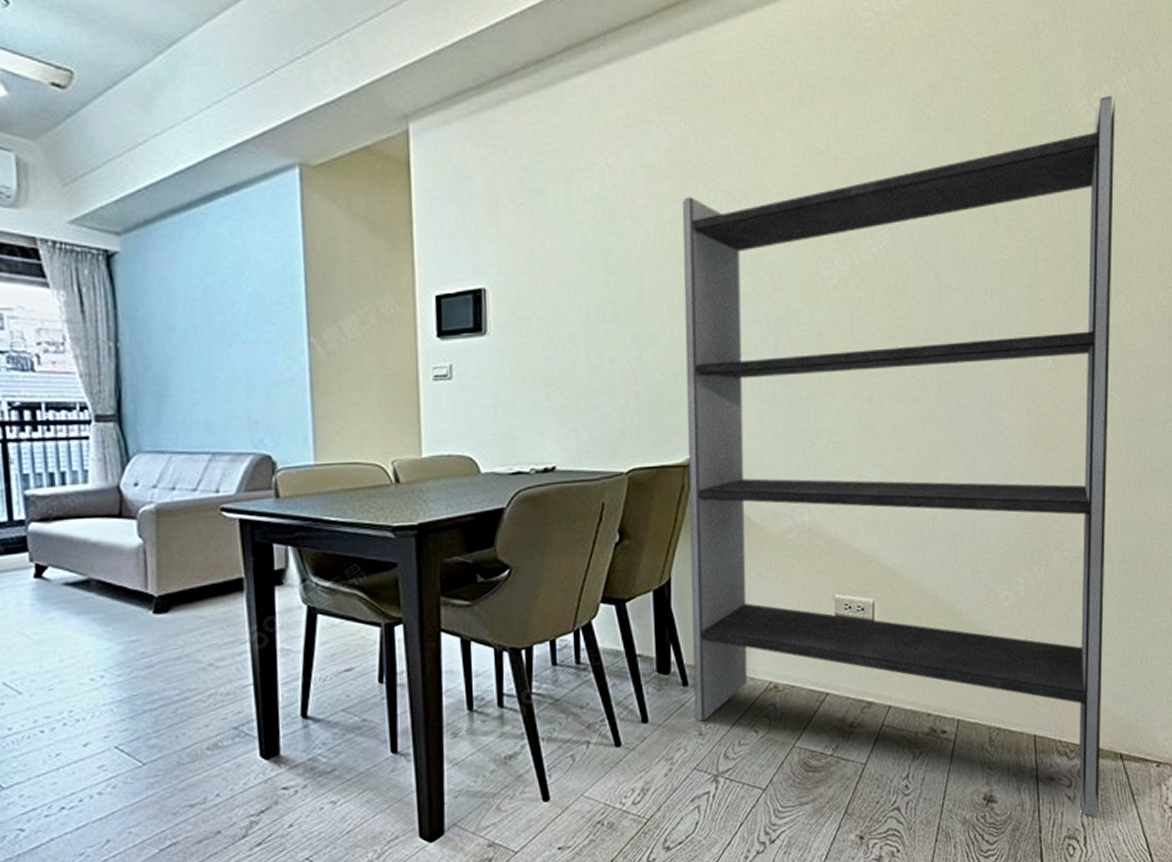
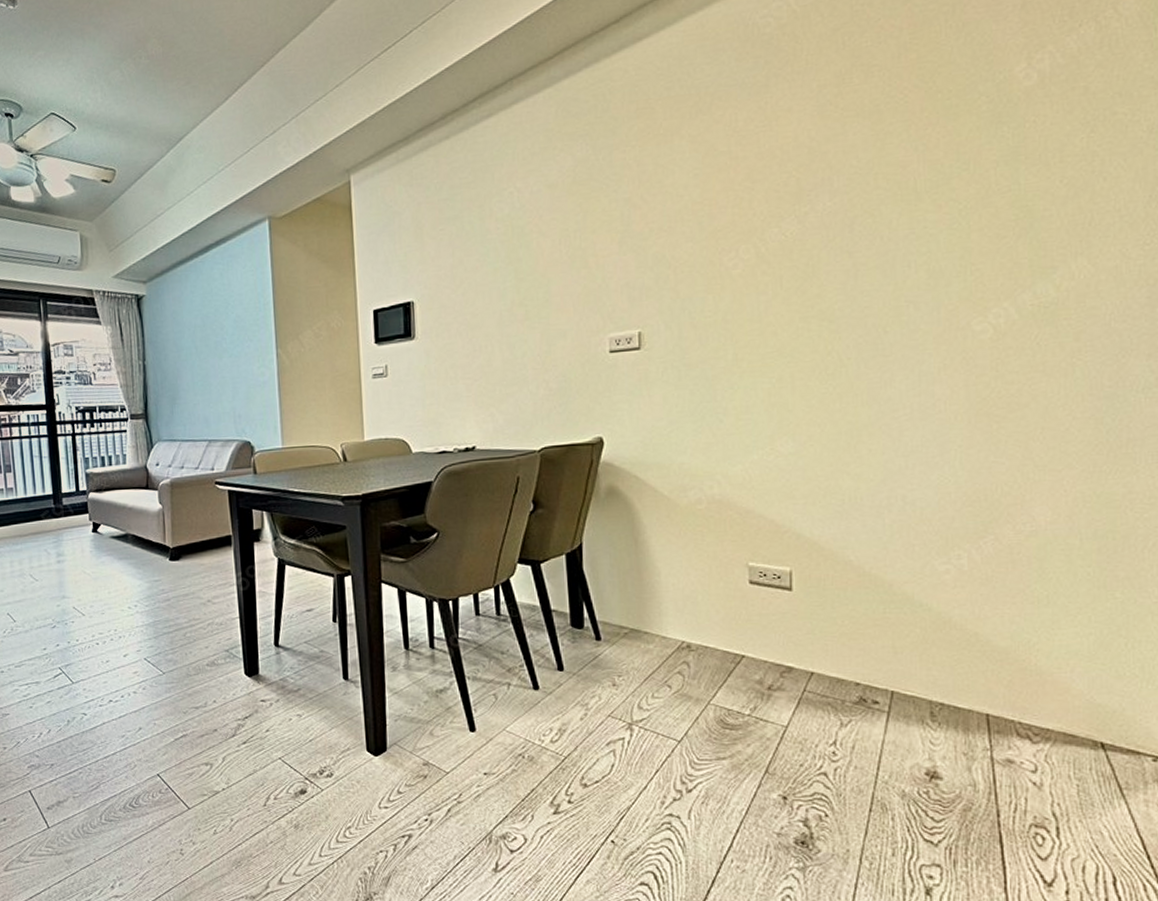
shelving unit: present [682,95,1115,818] -> none [585,54,1075,808]

